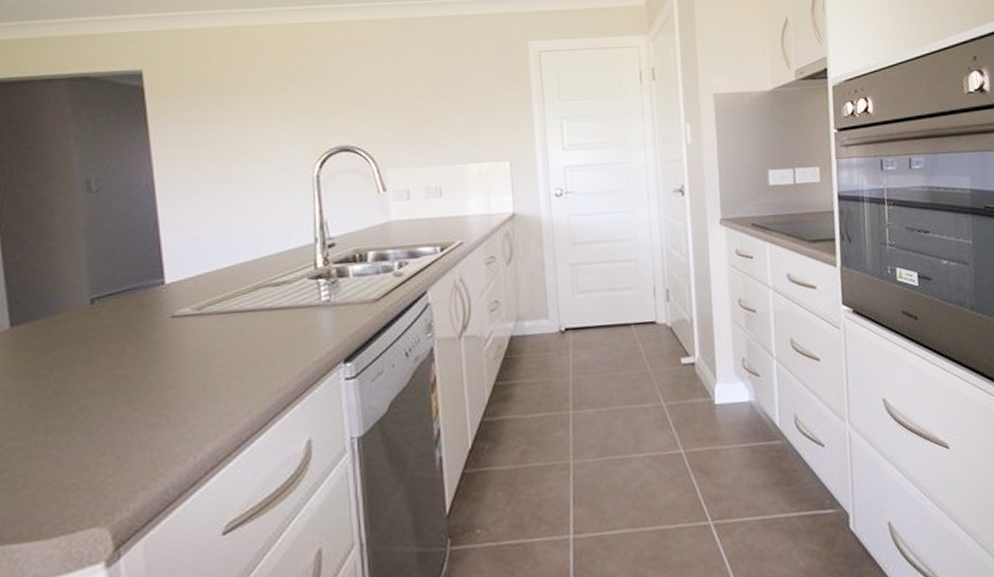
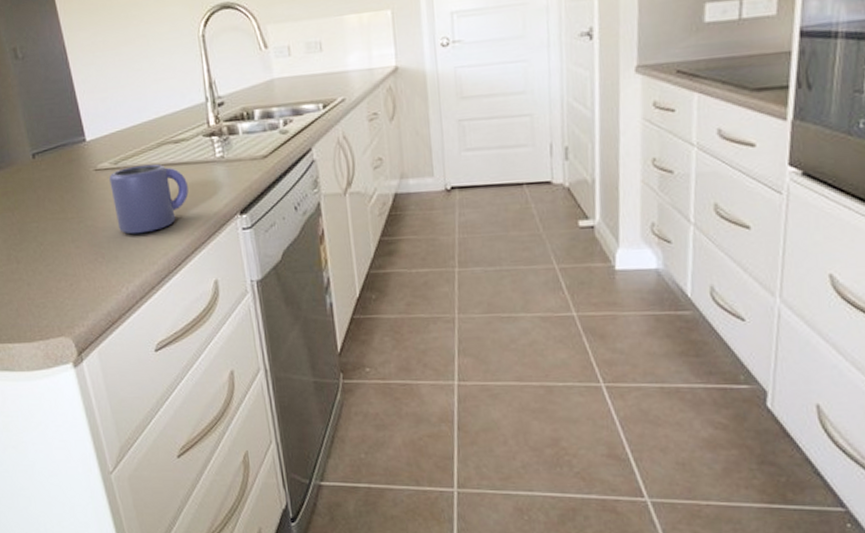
mug: none [189,309,285,391] -> present [109,164,189,234]

